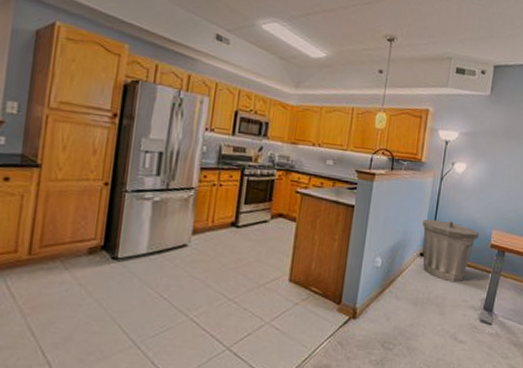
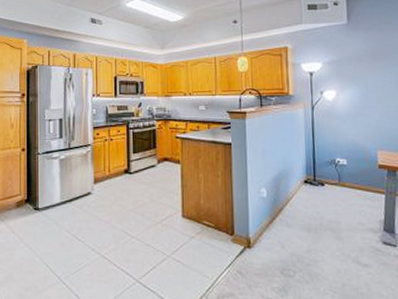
trash can: present [423,219,479,282] -> none [301,147,363,206]

